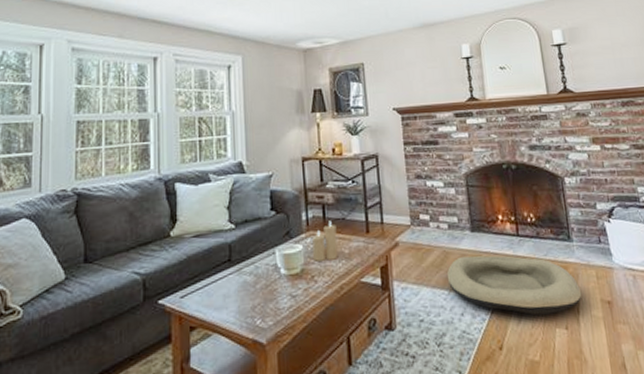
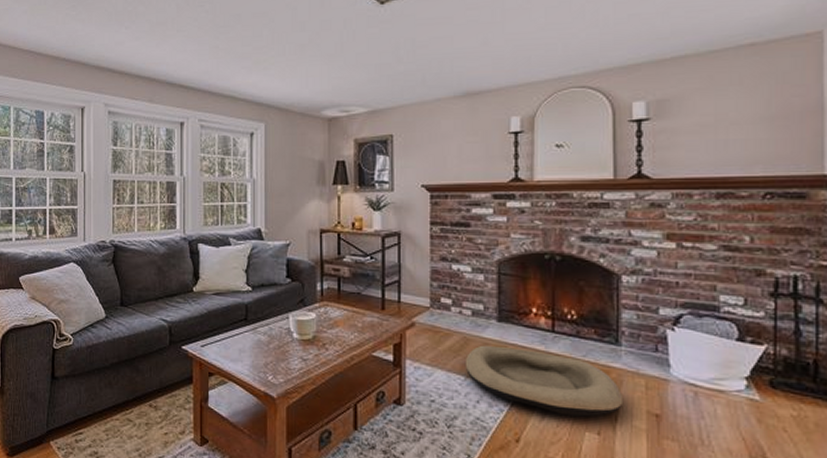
candle: present [312,220,338,261] -> none [326,294,351,331]

